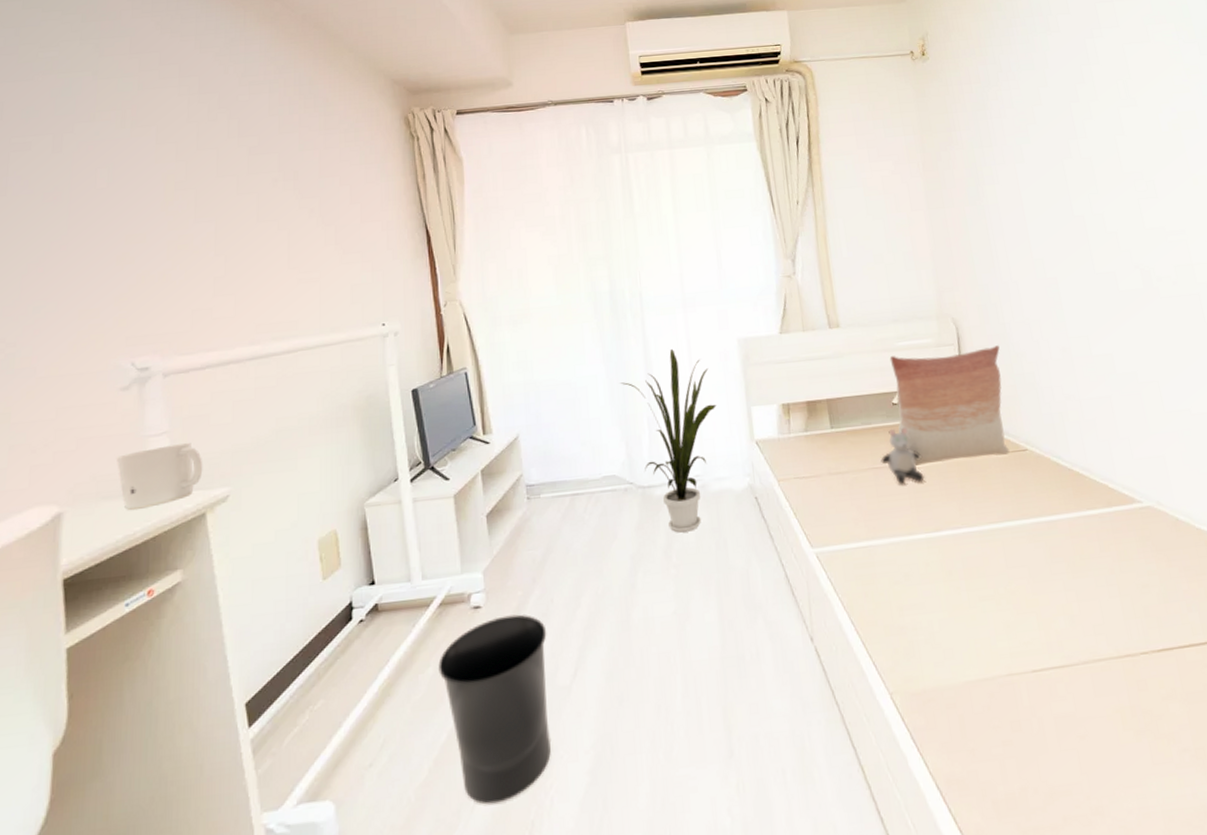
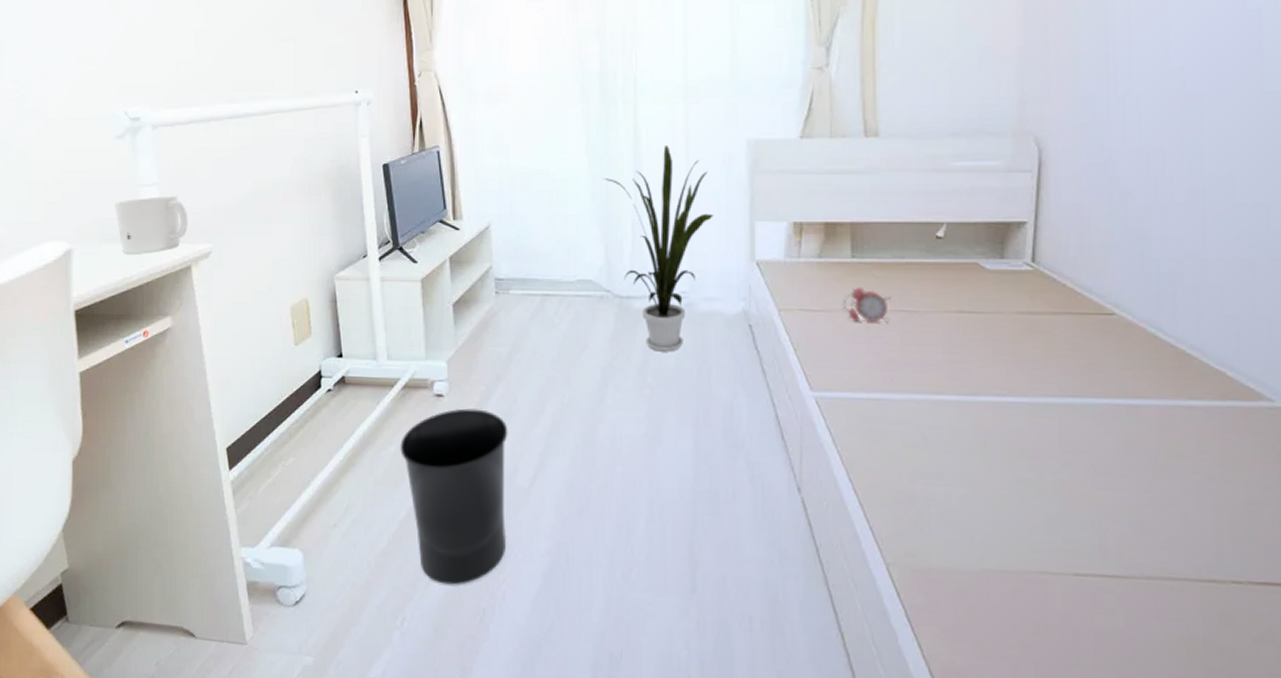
alarm clock: none [828,453,866,482] -> present [843,288,892,322]
stuffed animal: present [881,427,925,484] -> none [911,266,966,335]
pillow: present [889,345,1010,466] -> none [938,178,1097,316]

